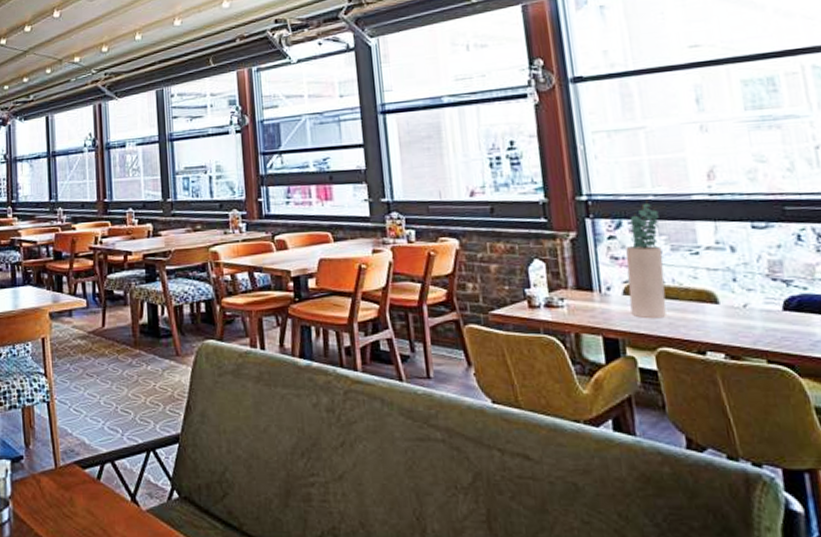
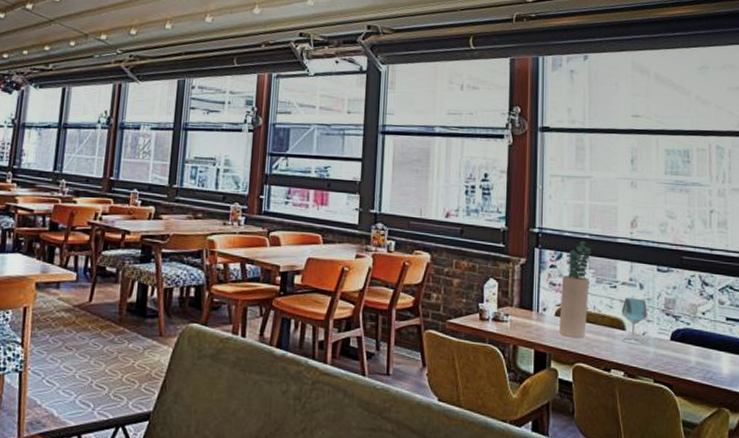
wine glass: none [710,263,746,321] -> present [621,297,647,346]

